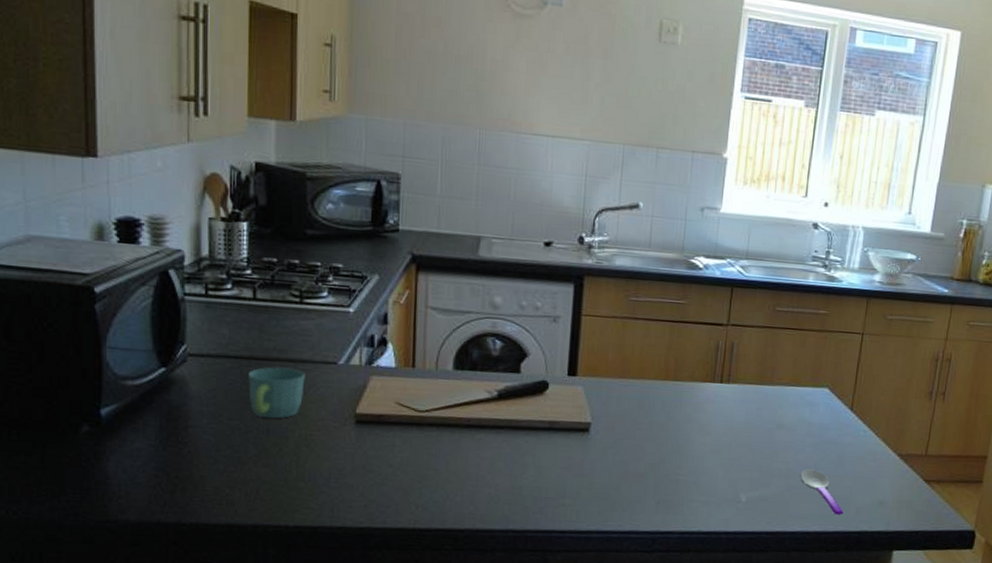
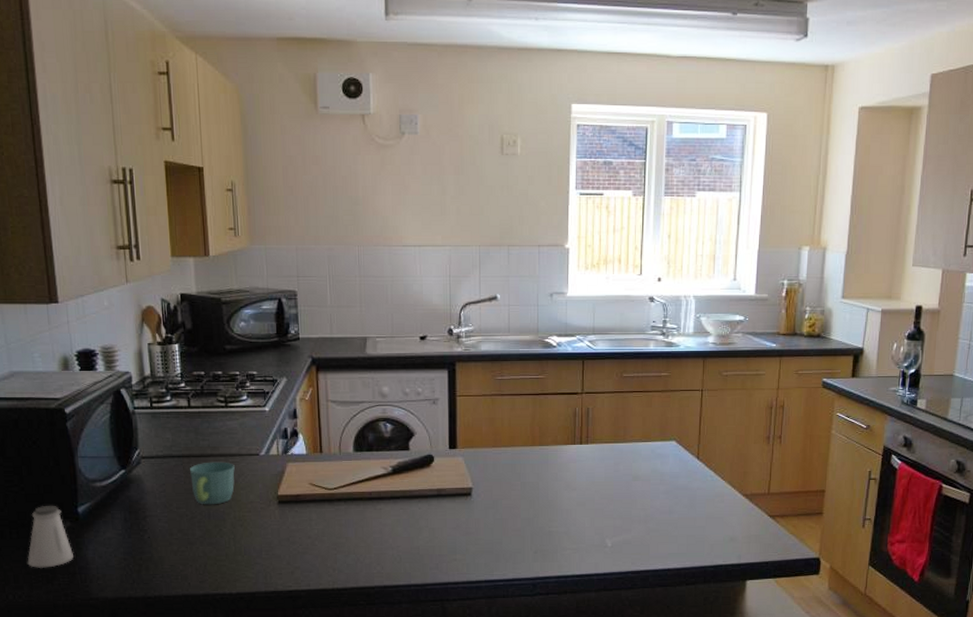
saltshaker: none [28,403,90,480] -> present [27,505,74,568]
spoon: present [801,469,844,516] -> none [658,514,699,553]

